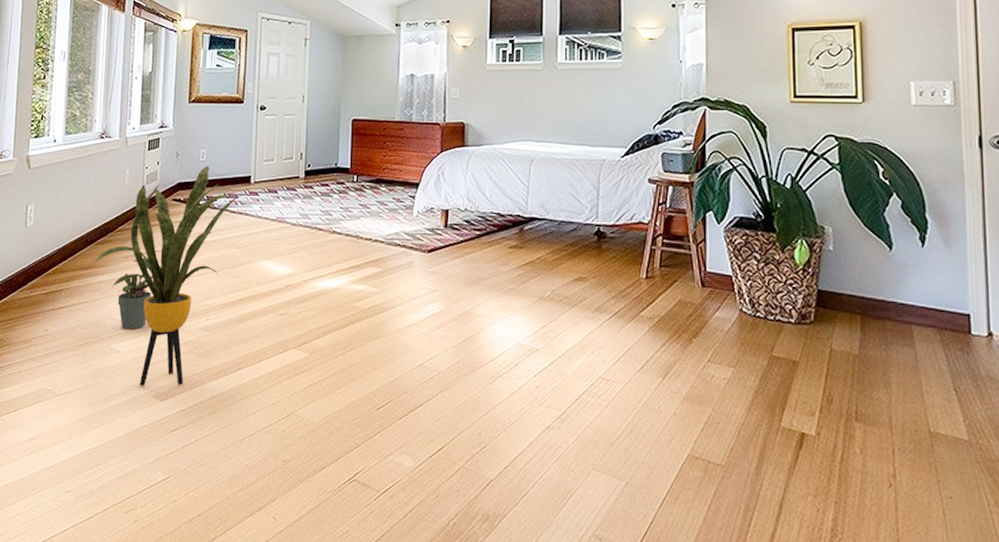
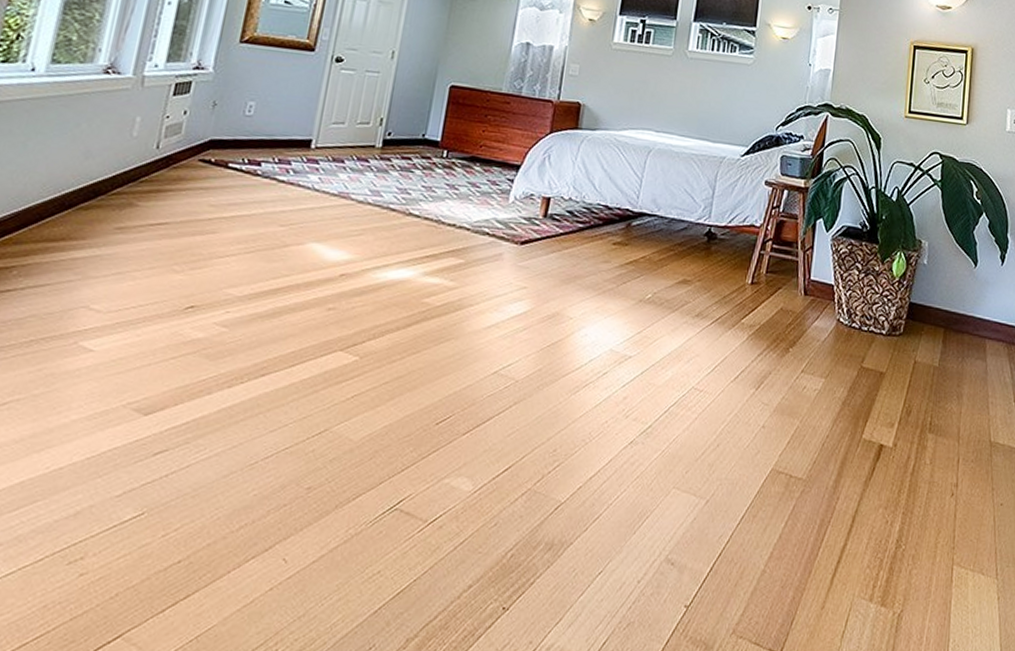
house plant: present [93,166,248,386] -> none [68,122,305,396]
potted plant: present [117,267,153,330] -> none [97,242,157,323]

